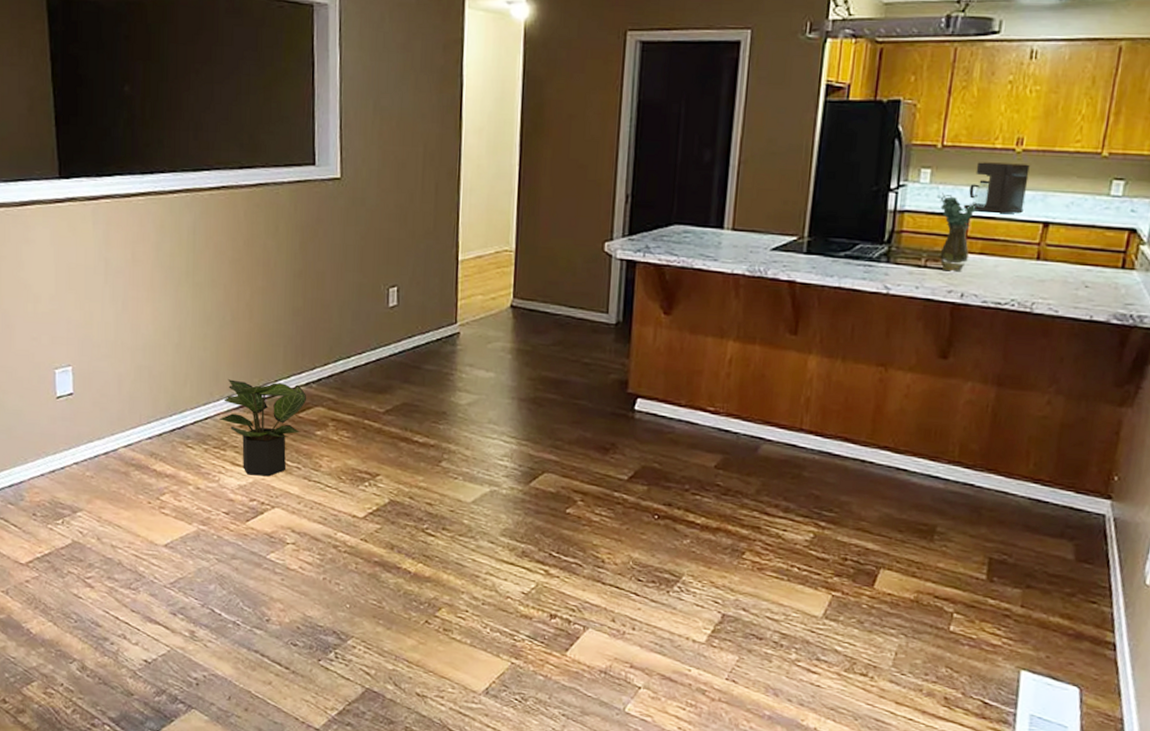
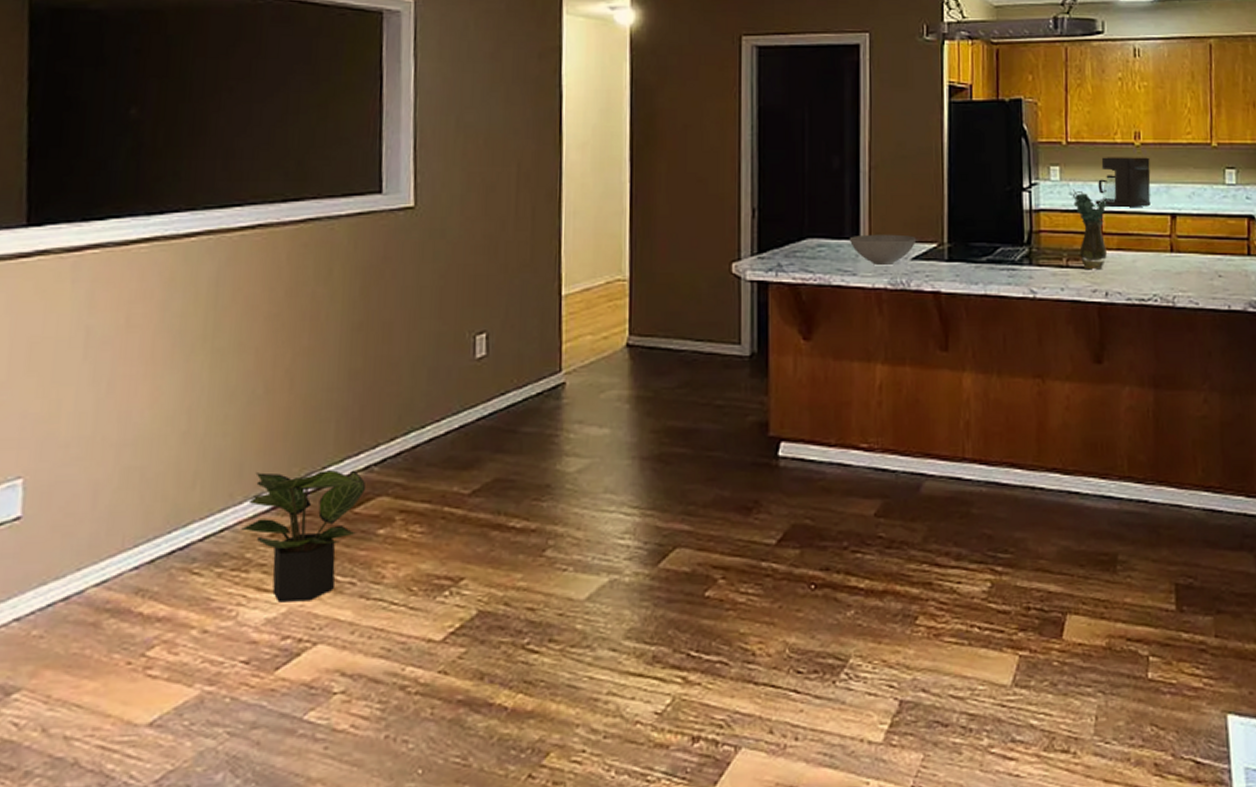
bowl: none [713,224,778,255] -> present [849,234,917,266]

